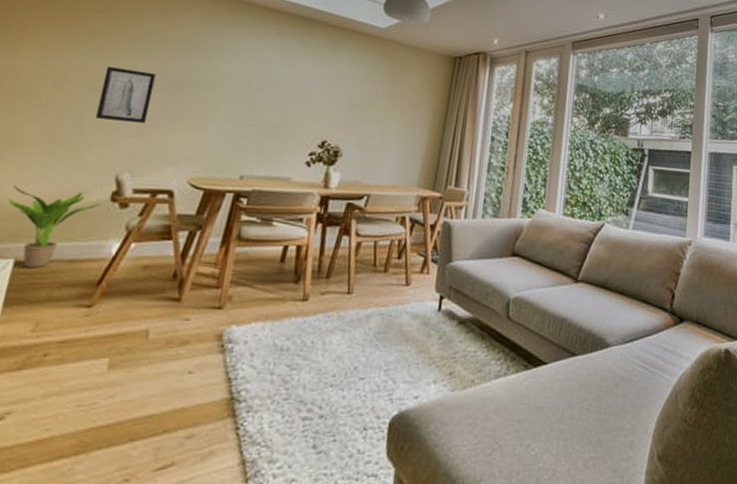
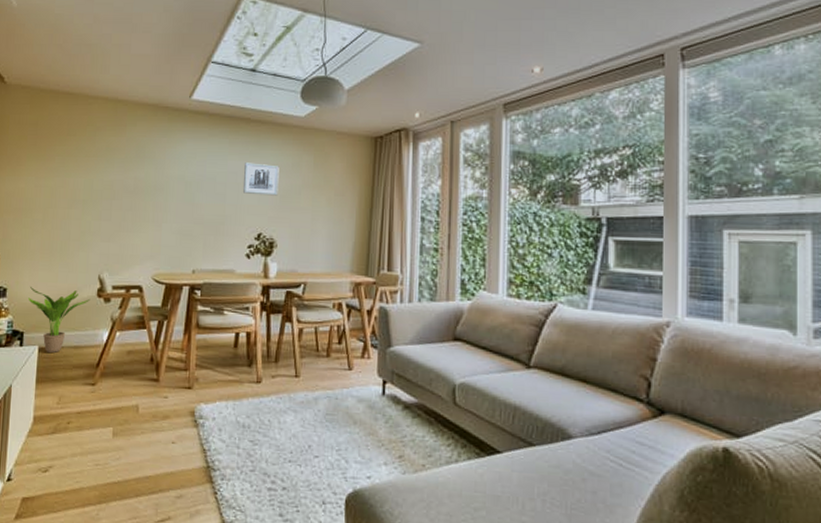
wall art: present [95,65,157,123] -> none [77,181,117,229]
wall art: none [311,66,354,104] -> present [243,162,279,196]

